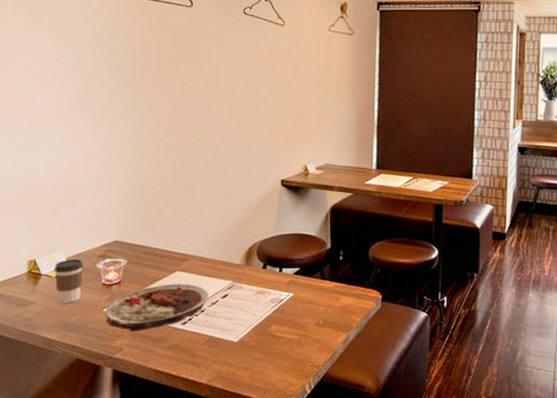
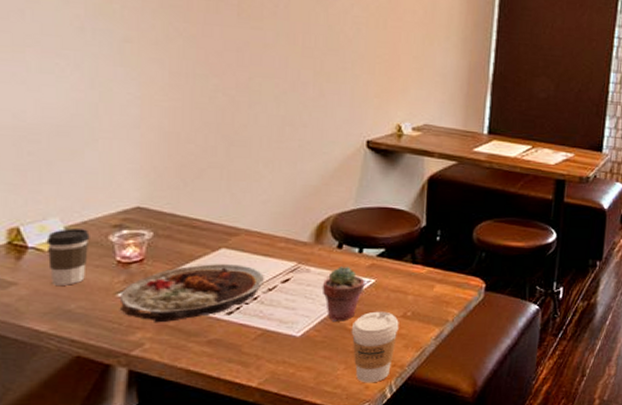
potted succulent: none [252,283,285,329] -> present [322,265,365,321]
coffee cup: none [276,320,314,381] -> present [351,311,399,383]

